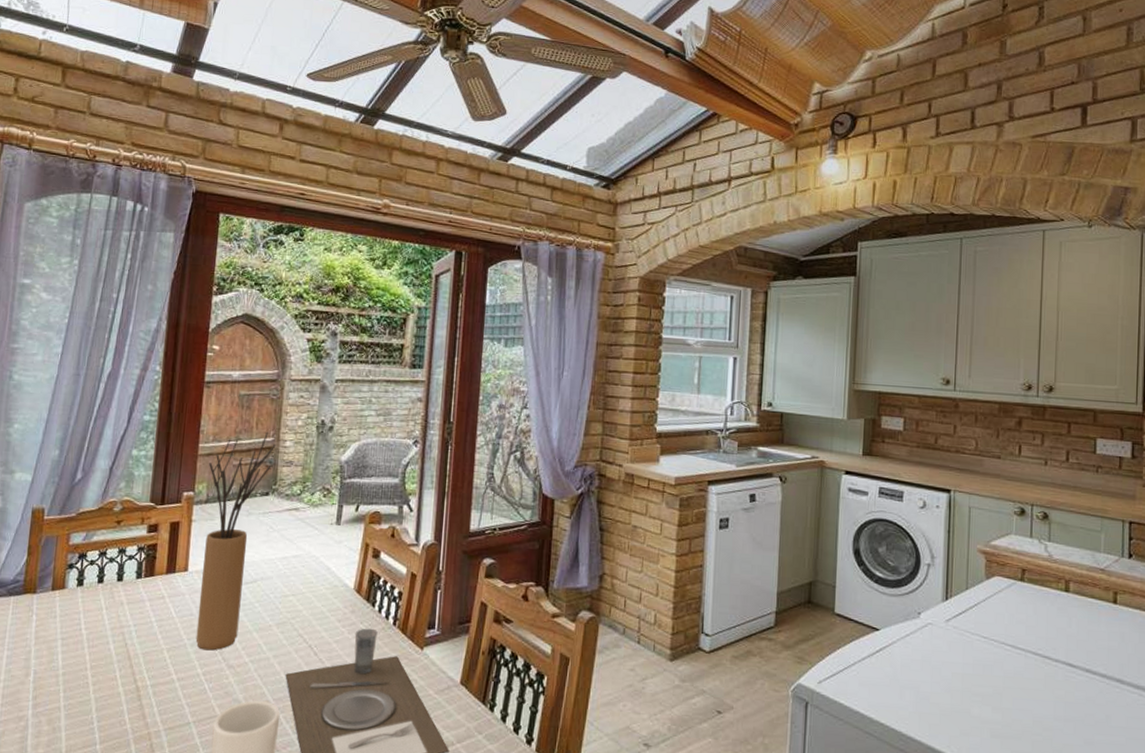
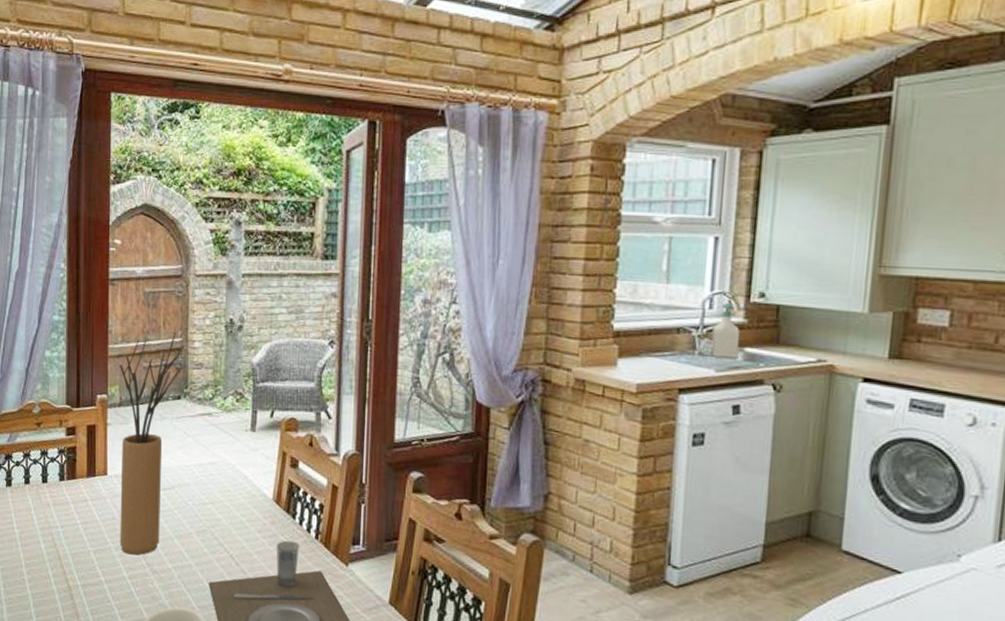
soap bottle: none [732,411,754,456] -> present [711,303,740,358]

